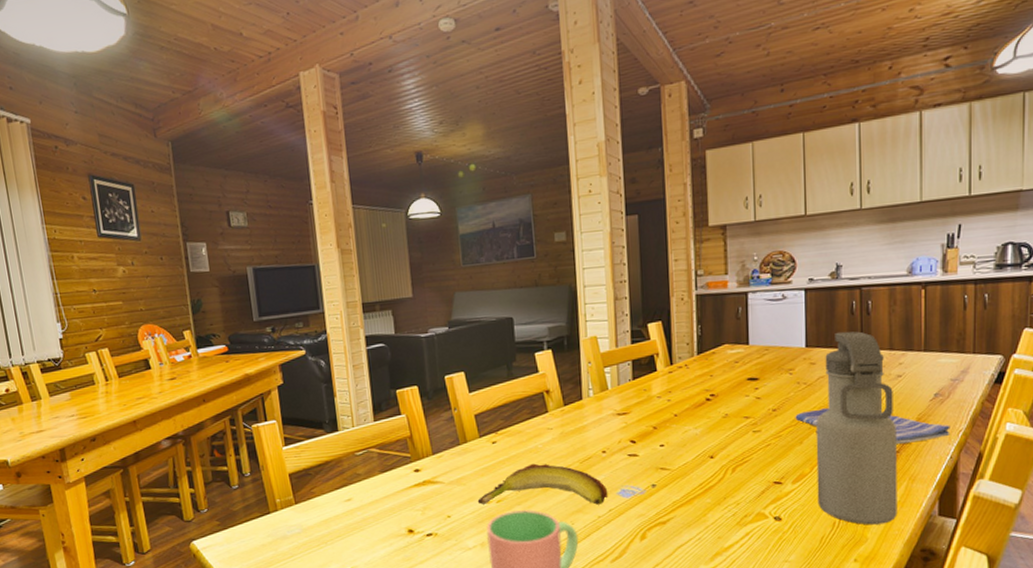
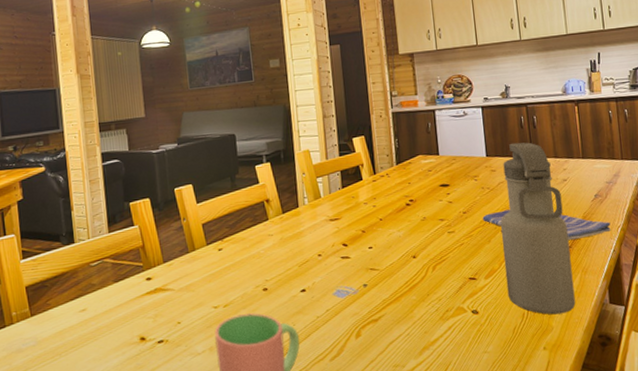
banana: present [477,463,608,505] -> none [205,268,325,310]

